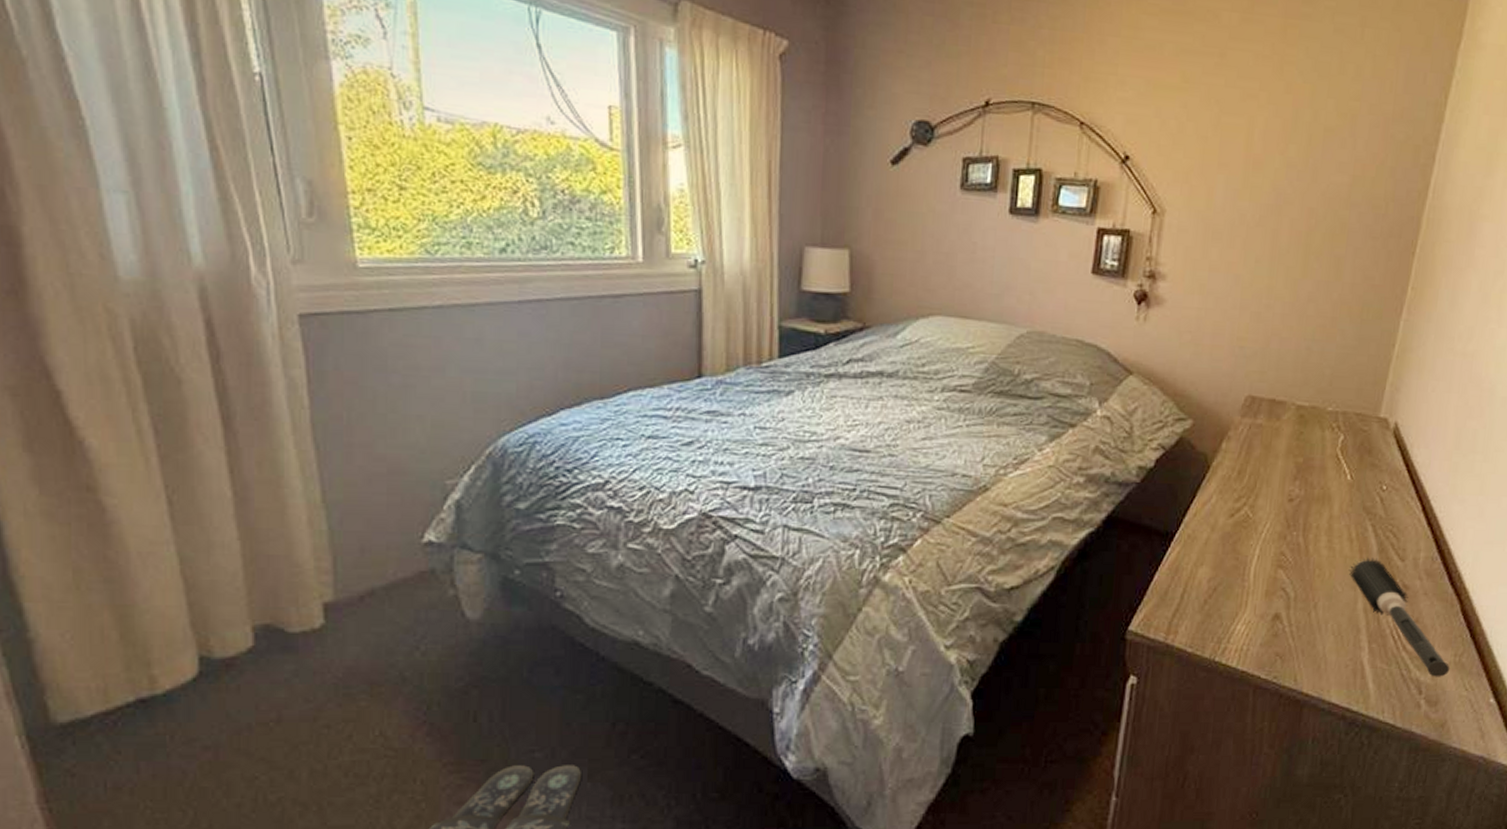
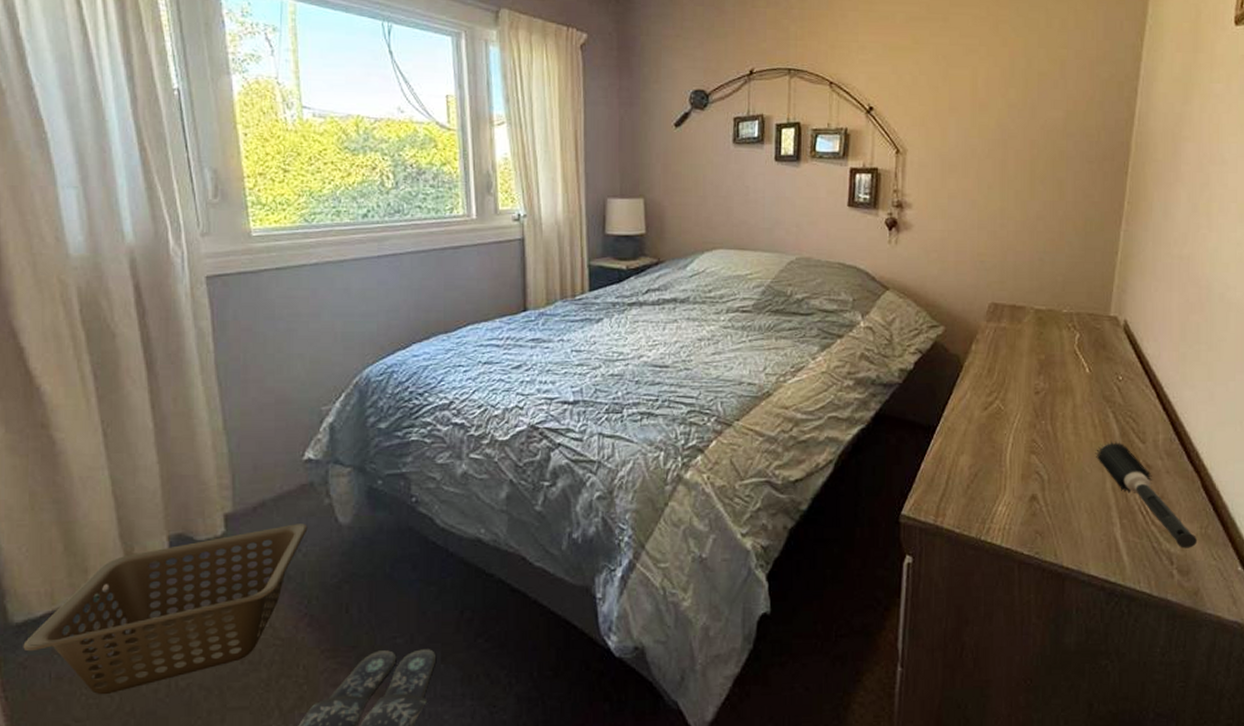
laundry basket: none [70,617,428,809] -> present [23,524,308,695]

